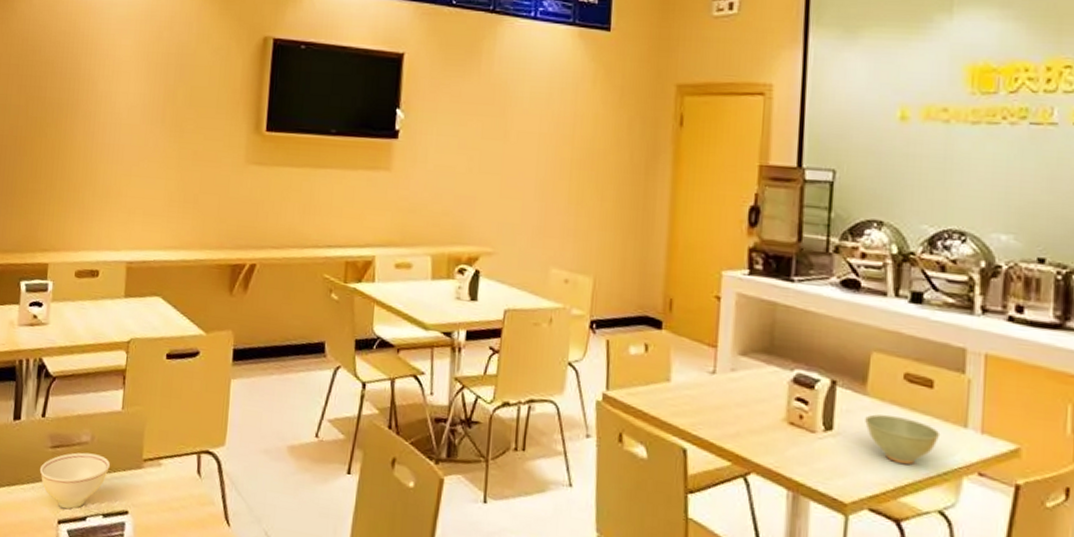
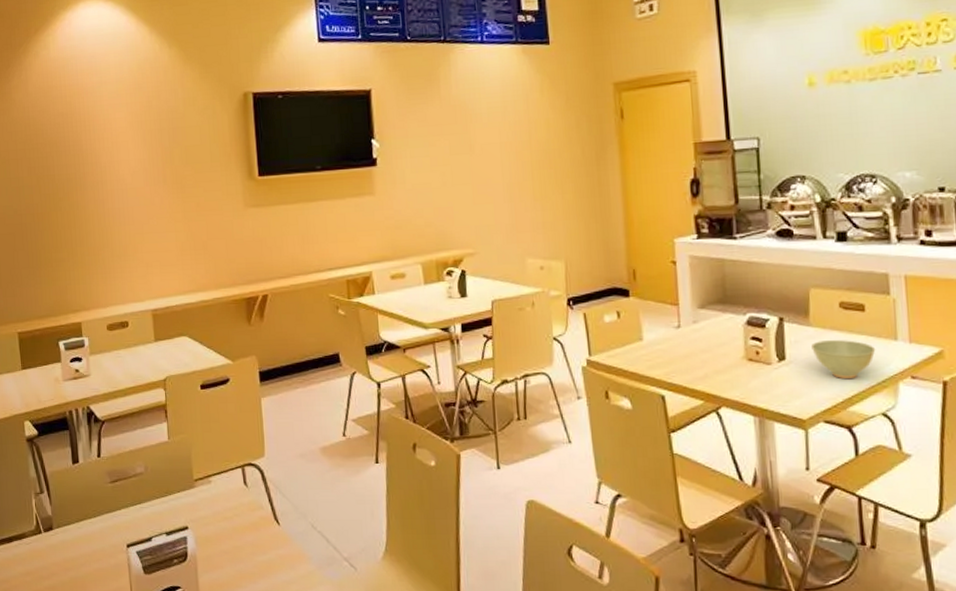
bowl: present [39,452,111,510] -> none [103,482,166,534]

